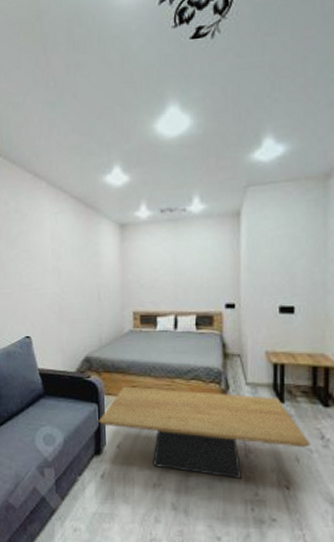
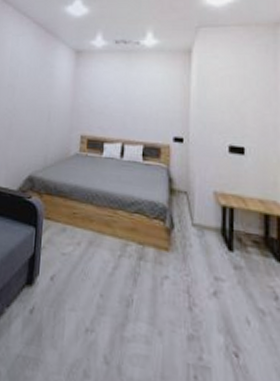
coffee table: present [98,386,311,479] -> none [34,211,263,336]

